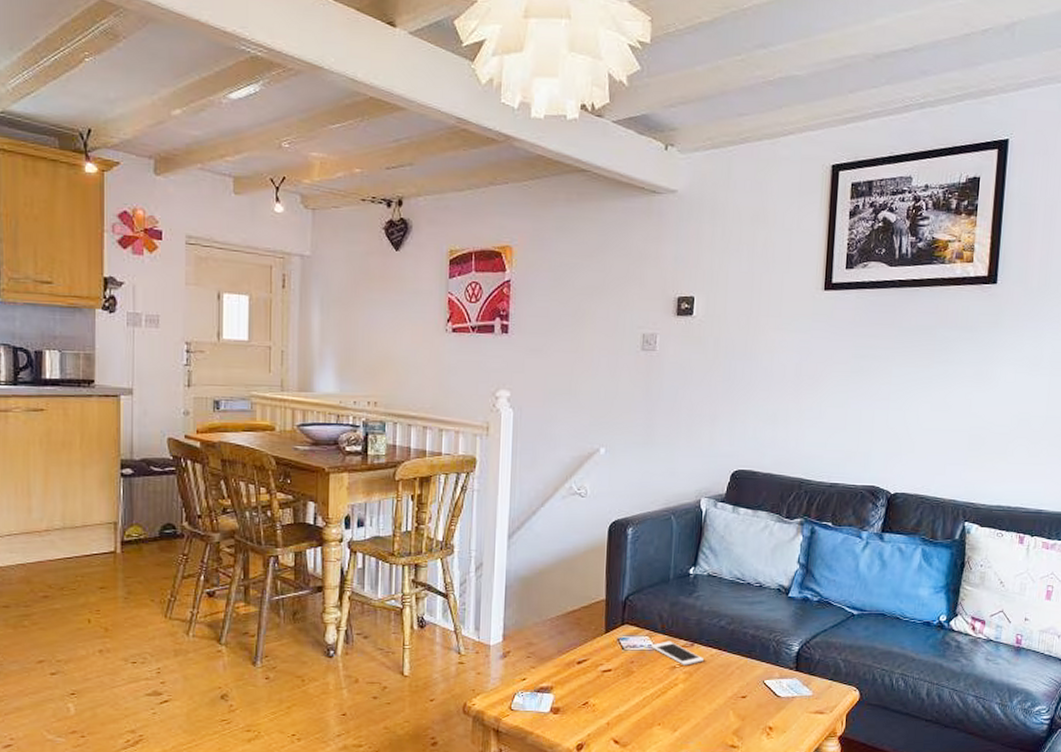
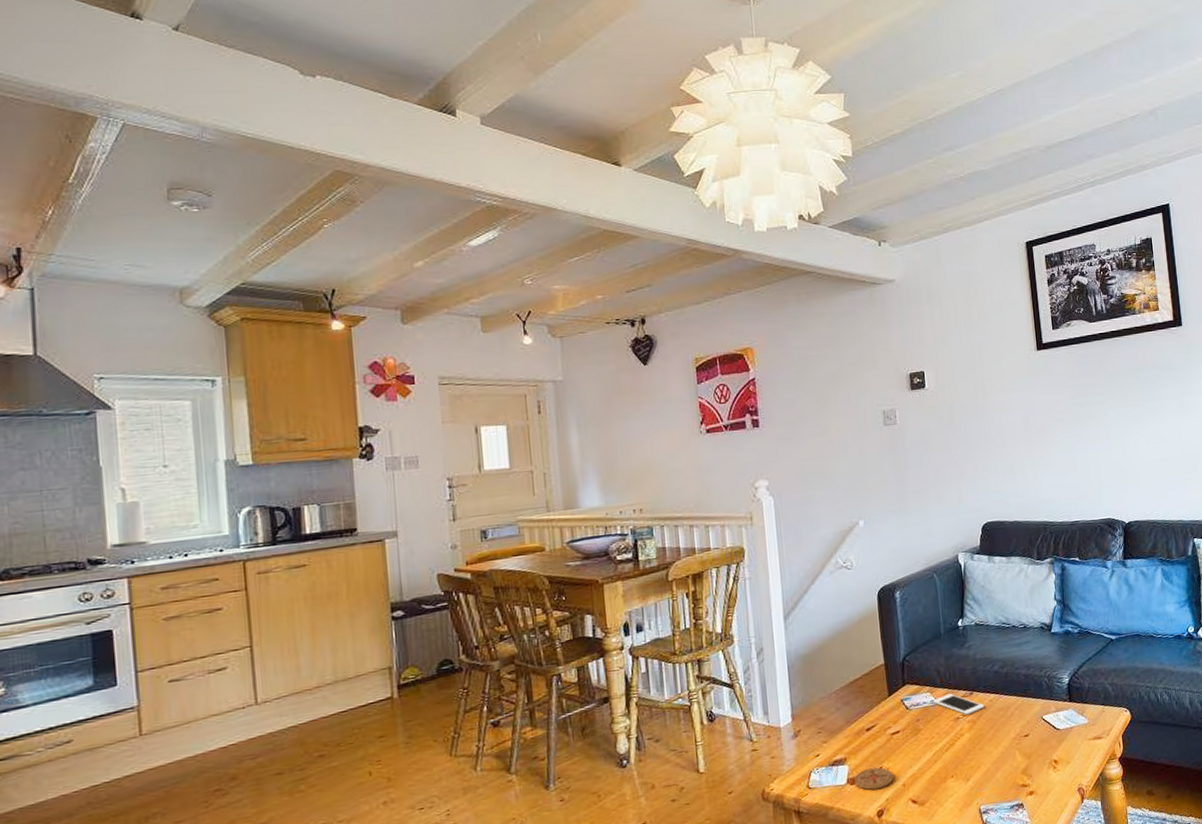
coaster: none [557,701,599,722] -> present [854,767,894,790]

